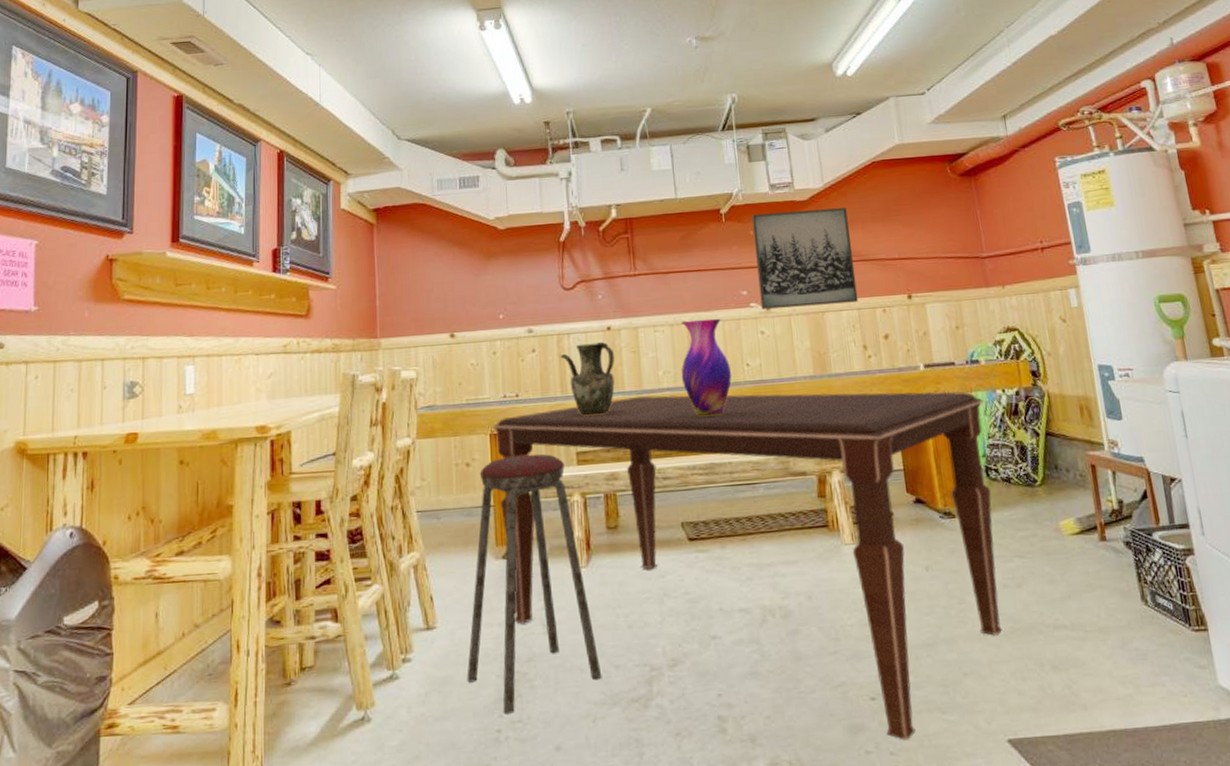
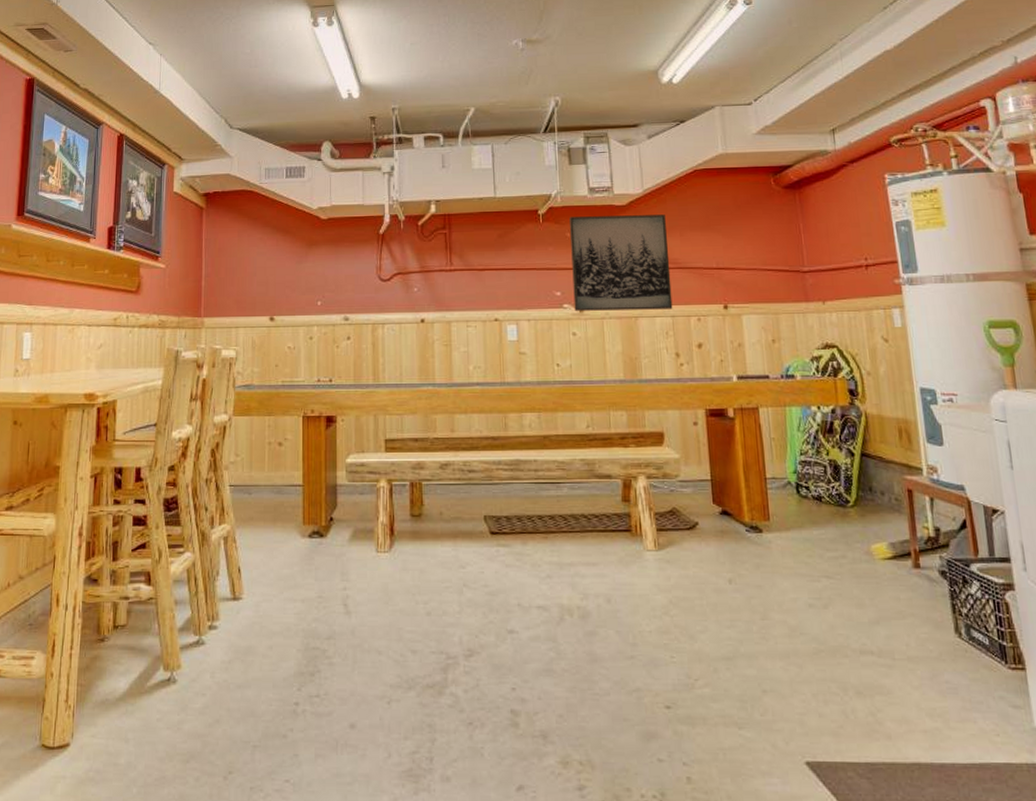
music stool: present [467,453,602,714] -> none [269,438,399,688]
dining table: present [492,391,1002,741] -> none [305,388,805,752]
pitcher: present [560,341,615,416] -> none [374,333,427,405]
vase: present [681,318,732,417] -> none [491,317,542,413]

